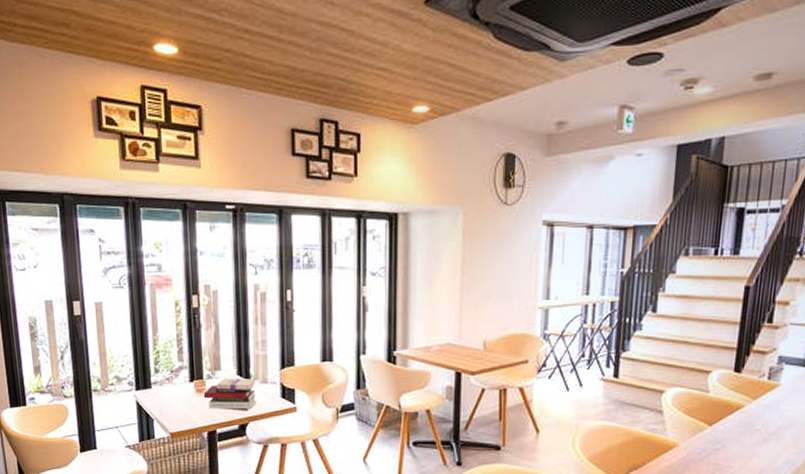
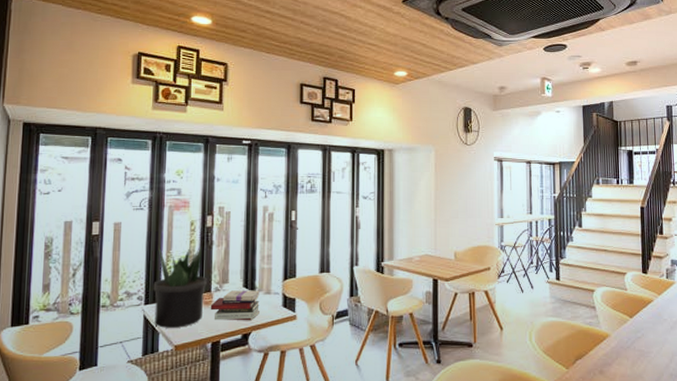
planter: none [142,328,198,415] -> present [153,245,207,328]

